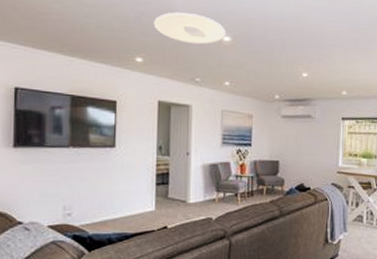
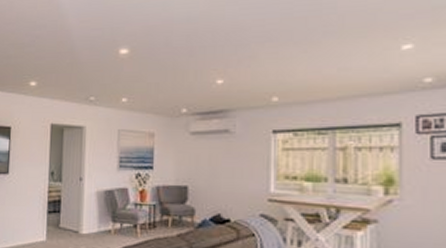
ceiling light: present [153,12,226,45] -> none [47,29,123,62]

